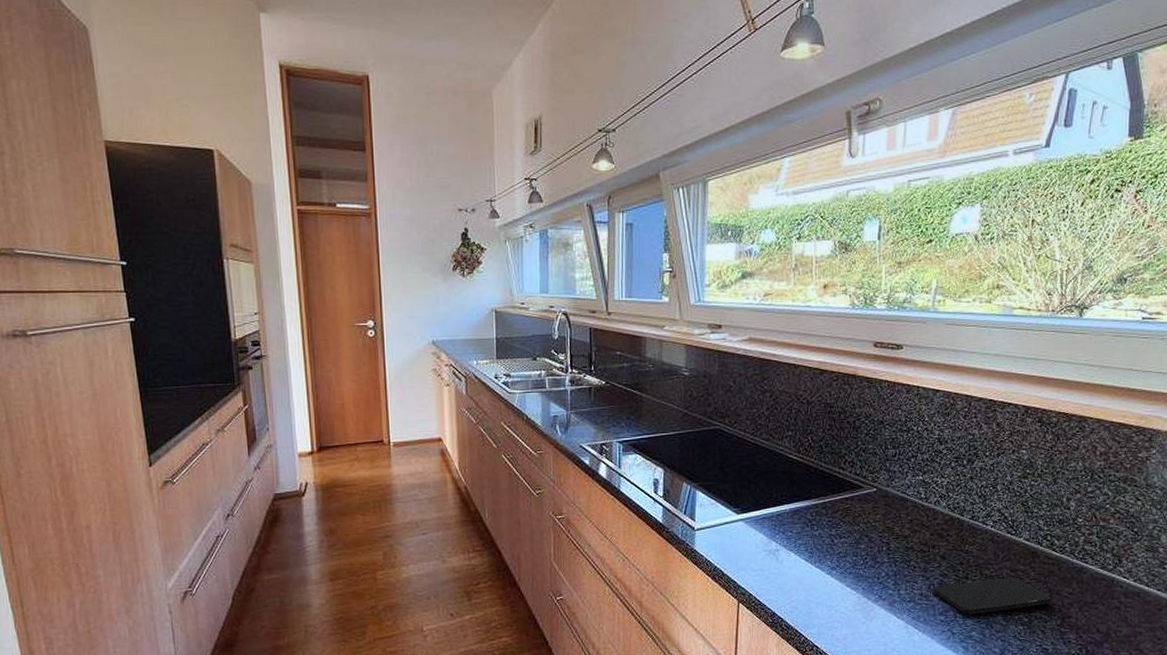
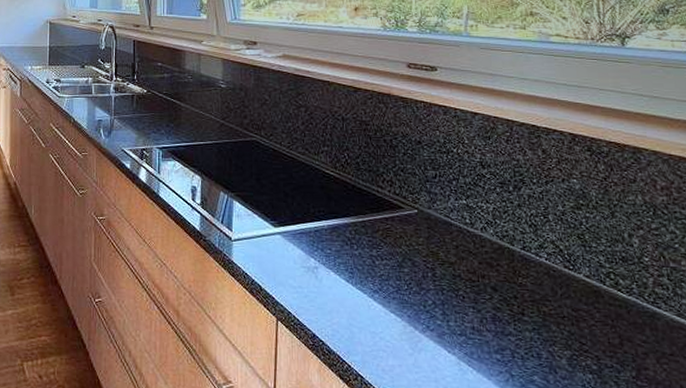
smartphone: present [933,577,1053,615] -> none [486,316,625,357]

